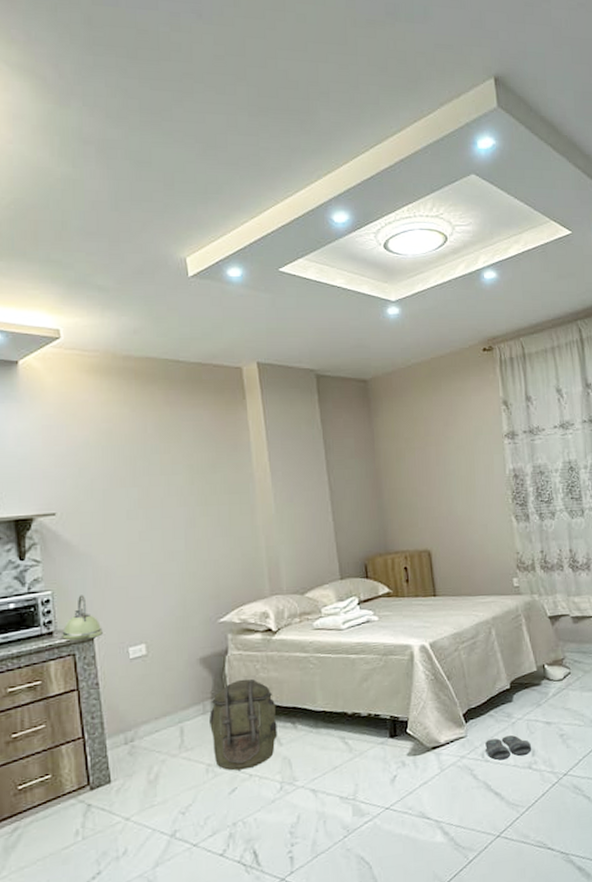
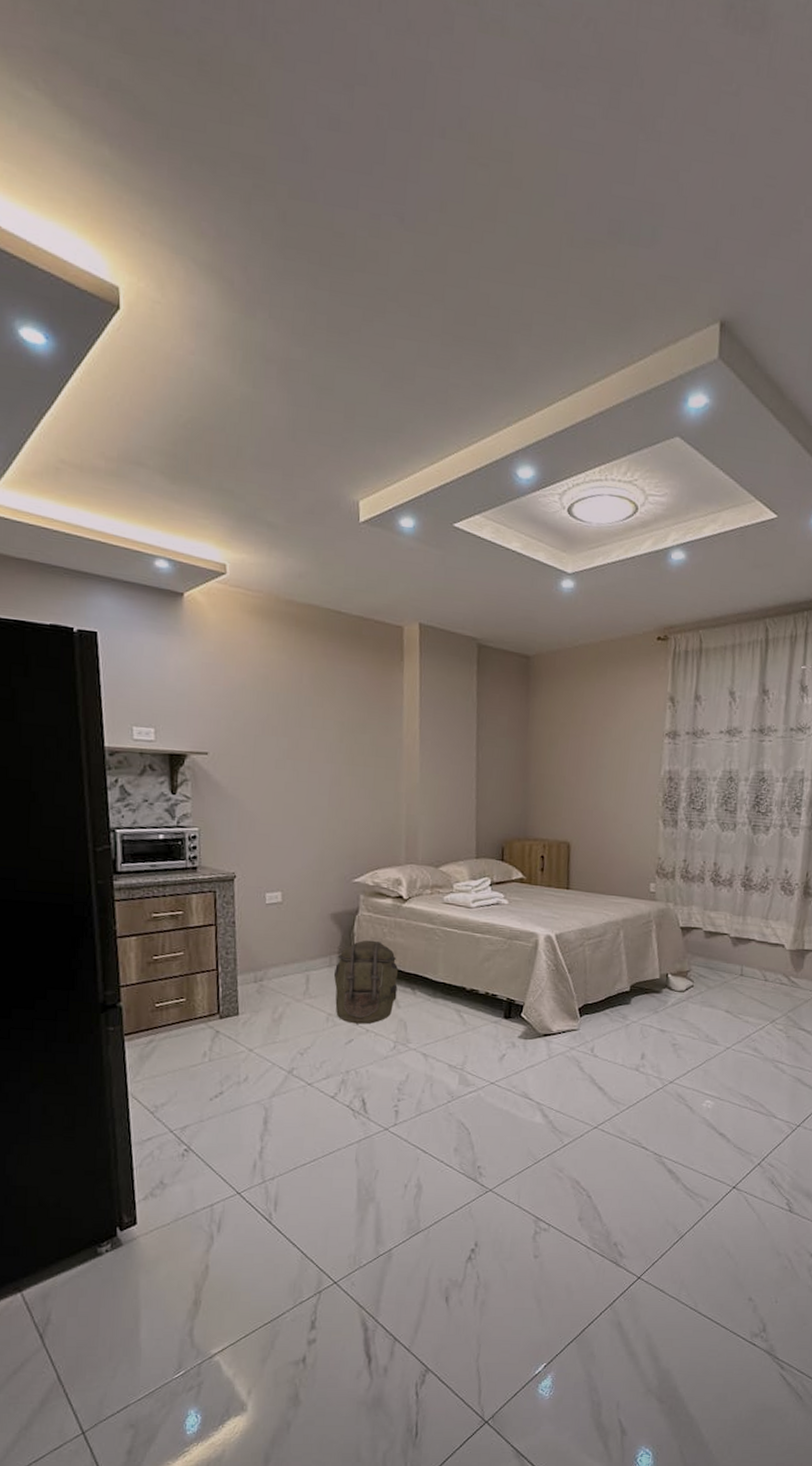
kettle: present [62,595,103,642] -> none [205,836,243,880]
slippers: present [484,735,531,760] -> none [594,1036,642,1058]

